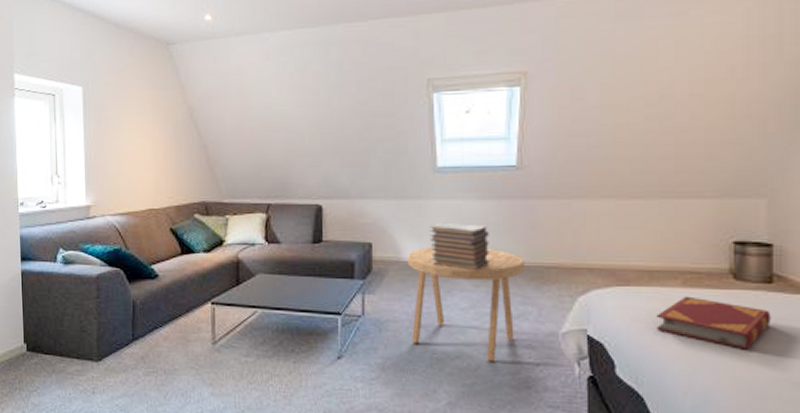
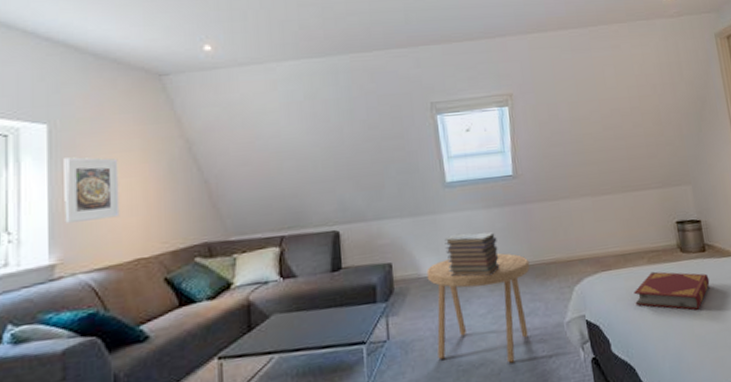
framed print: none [95,116,136,174] -> present [64,157,120,224]

